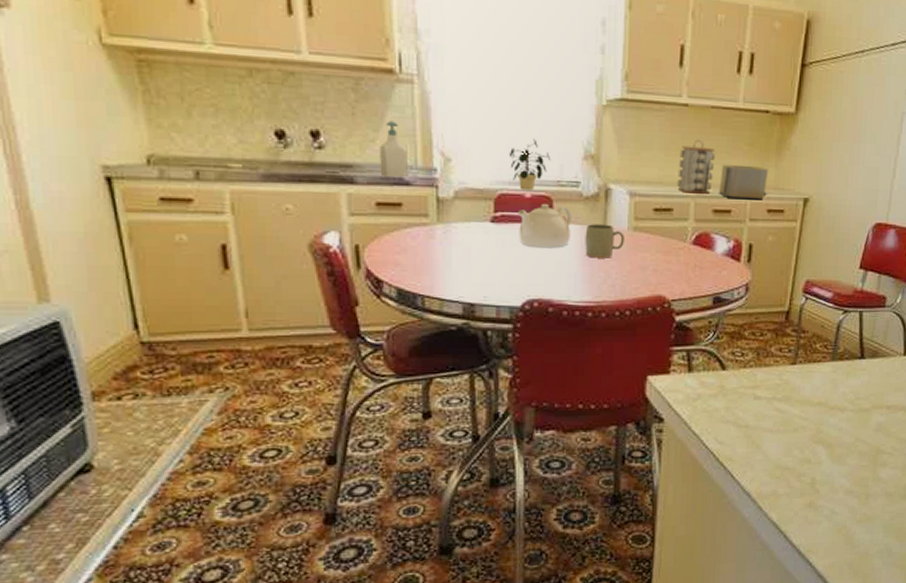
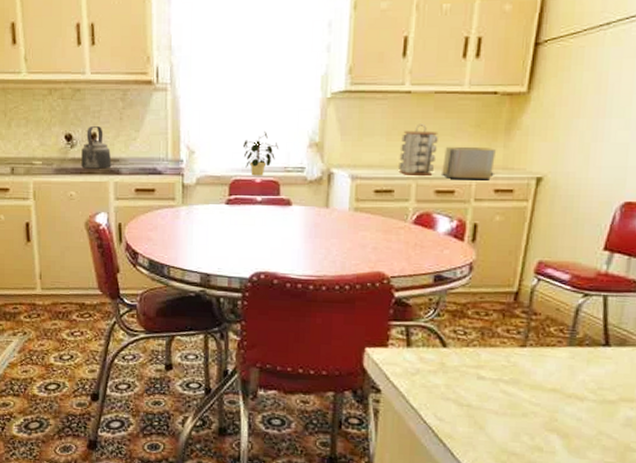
kettle: none [299,120,343,178] -> present [81,125,112,170]
soap bottle: present [379,121,408,178] -> none [139,122,161,168]
teapot: present [517,203,572,248] -> none [249,187,297,227]
mug: present [585,224,624,258] -> none [308,205,346,236]

